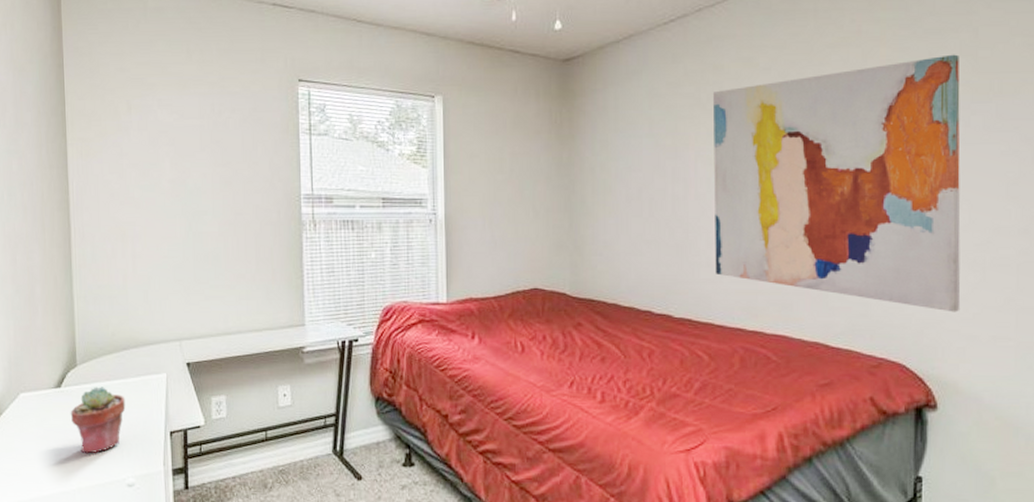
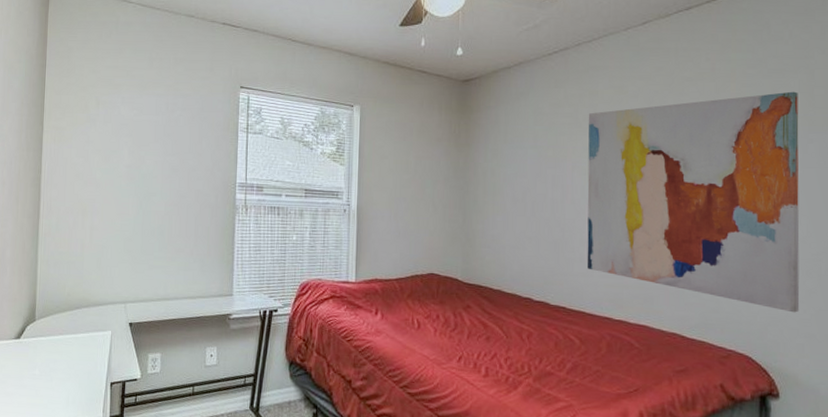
potted succulent: present [70,387,126,454] -> none [26,339,75,399]

